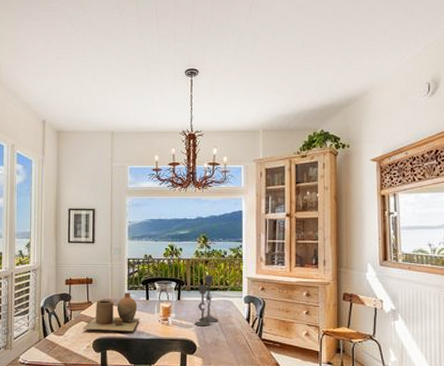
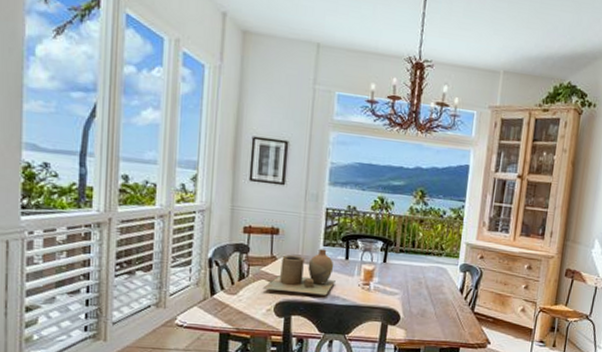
candlestick: present [195,274,218,327] -> none [400,236,429,295]

